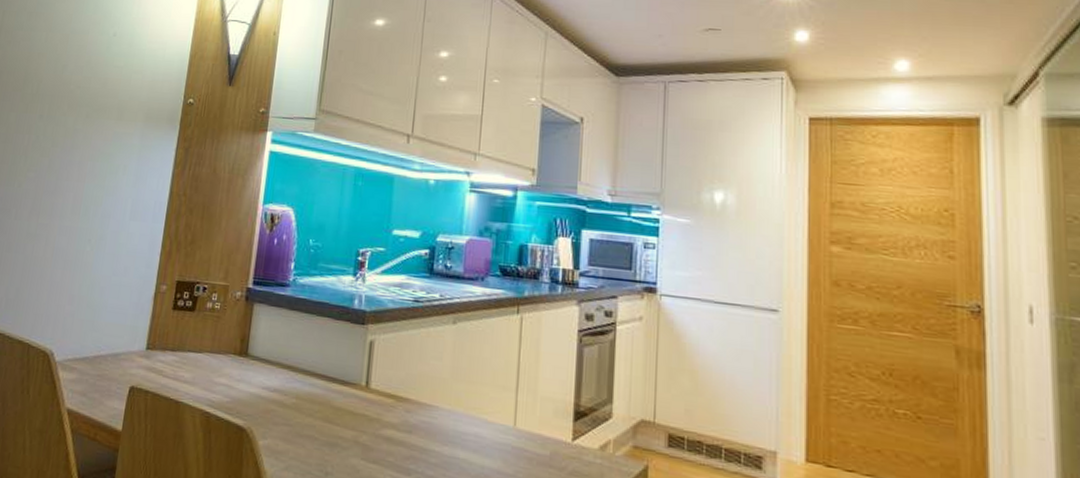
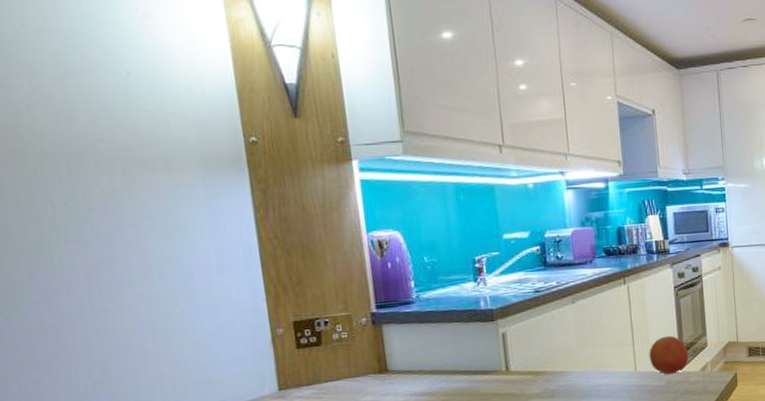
fruit: none [534,390,586,444] -> present [649,335,689,375]

